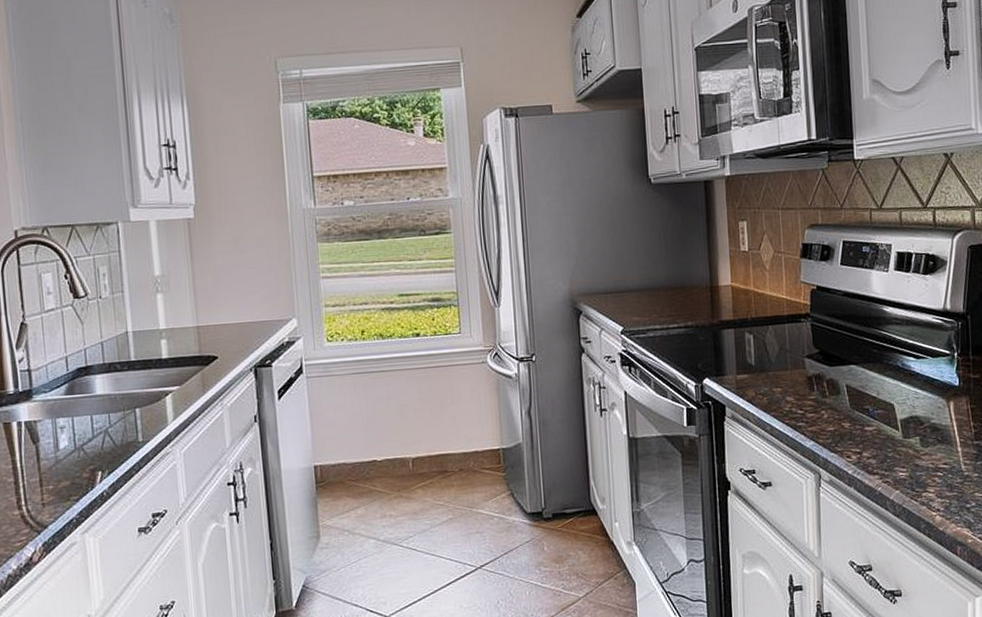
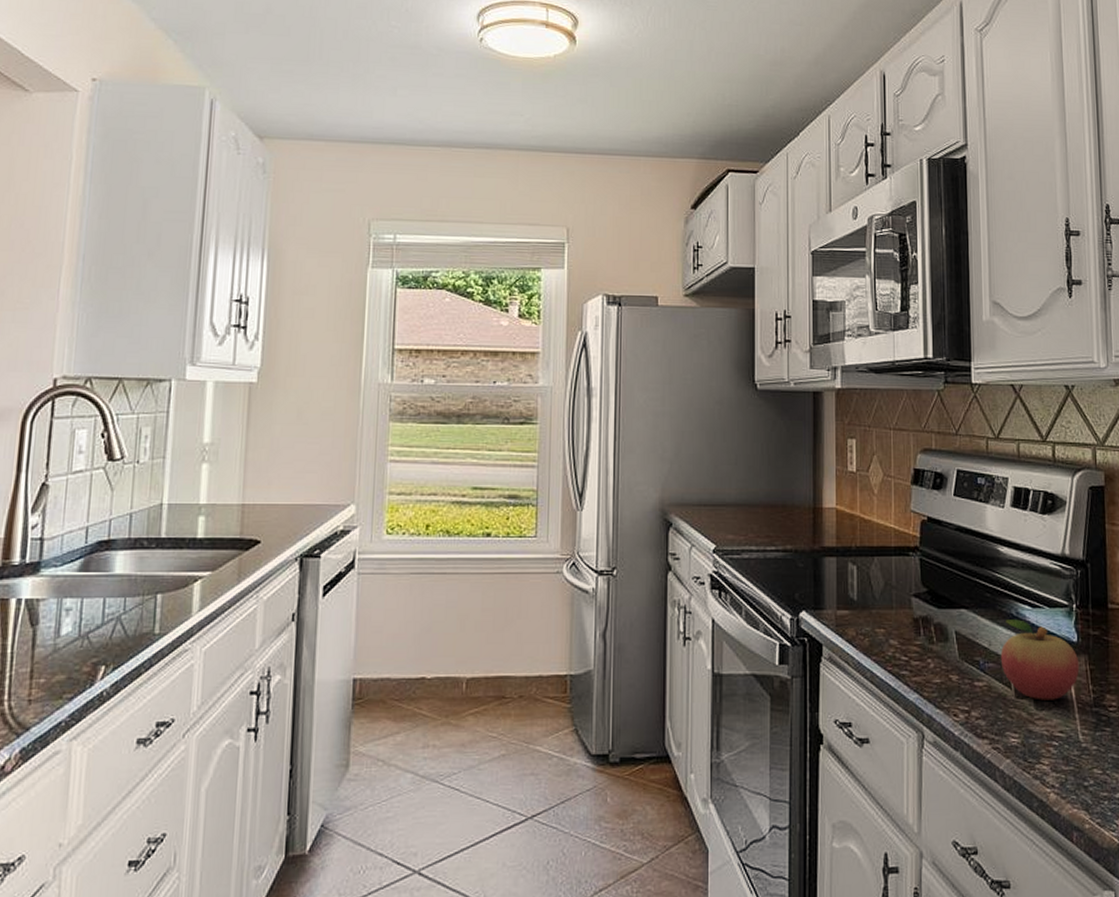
fruit: none [888,370,962,438] -> present [1000,619,1080,700]

